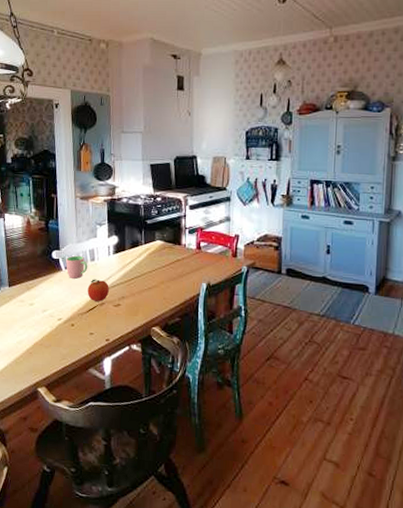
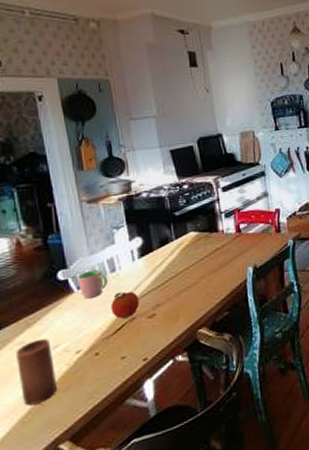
candle: none [17,302,42,352] -> present [16,339,57,406]

